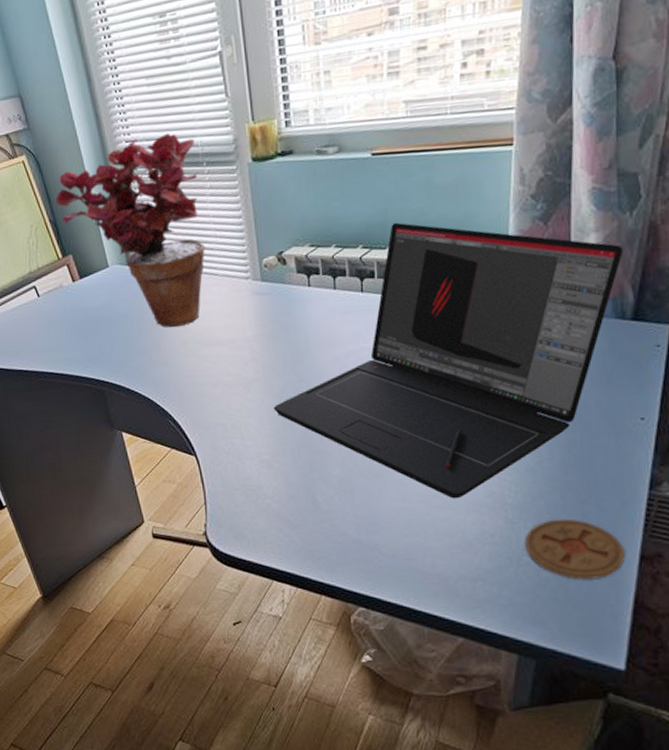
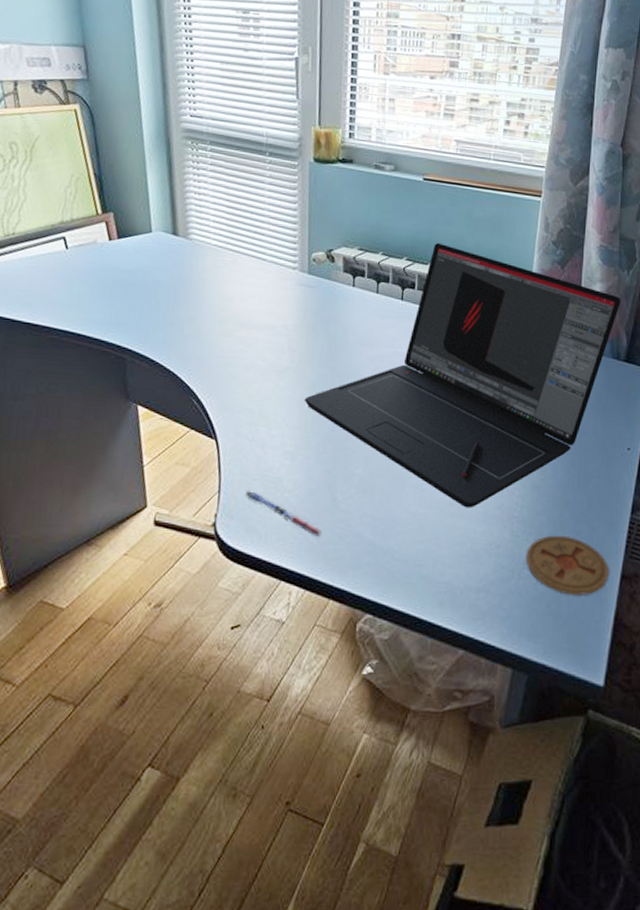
potted plant: present [55,133,205,328] -> none [103,115,260,305]
pen: none [230,500,306,538] -> present [246,491,322,537]

